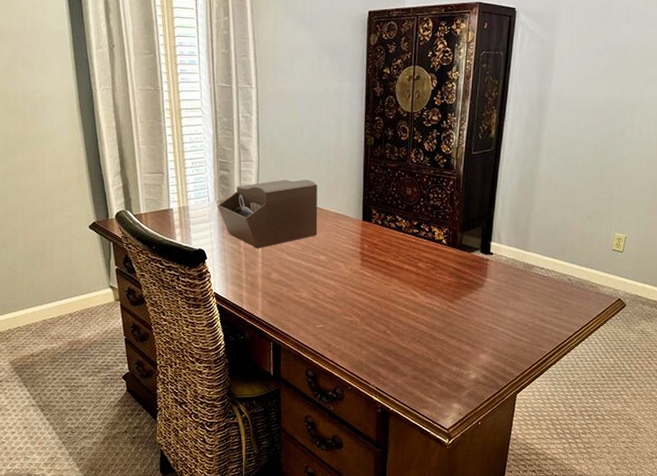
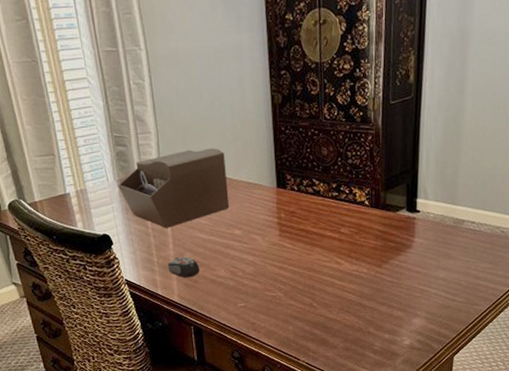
computer mouse: none [255,276,285,296] -> present [168,256,200,278]

